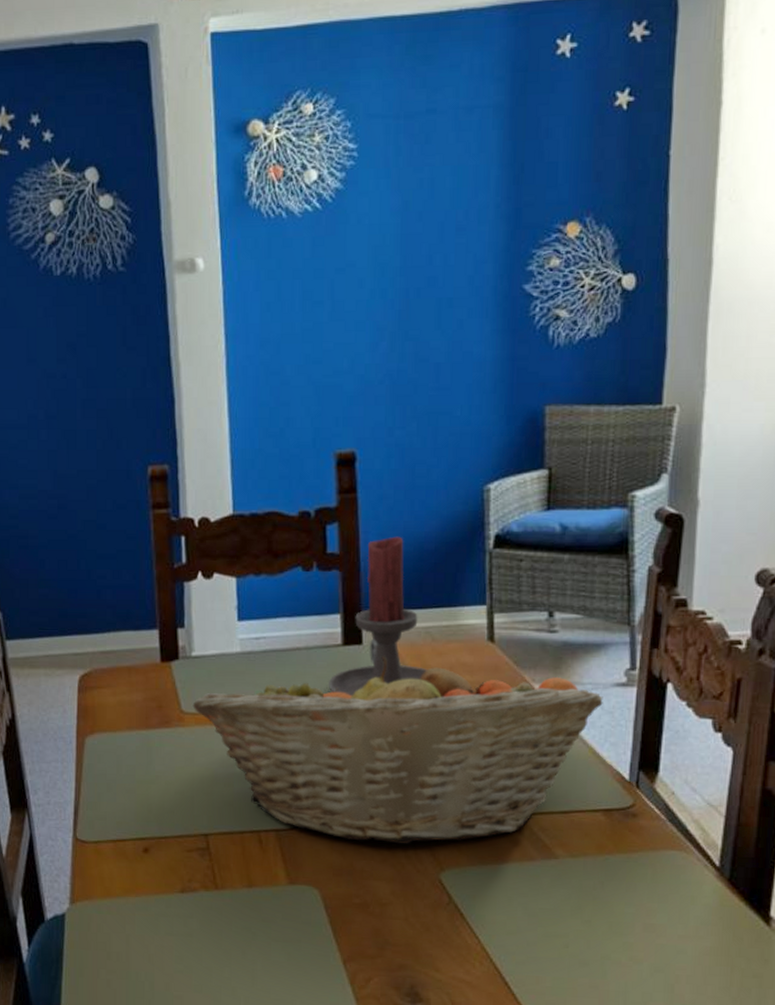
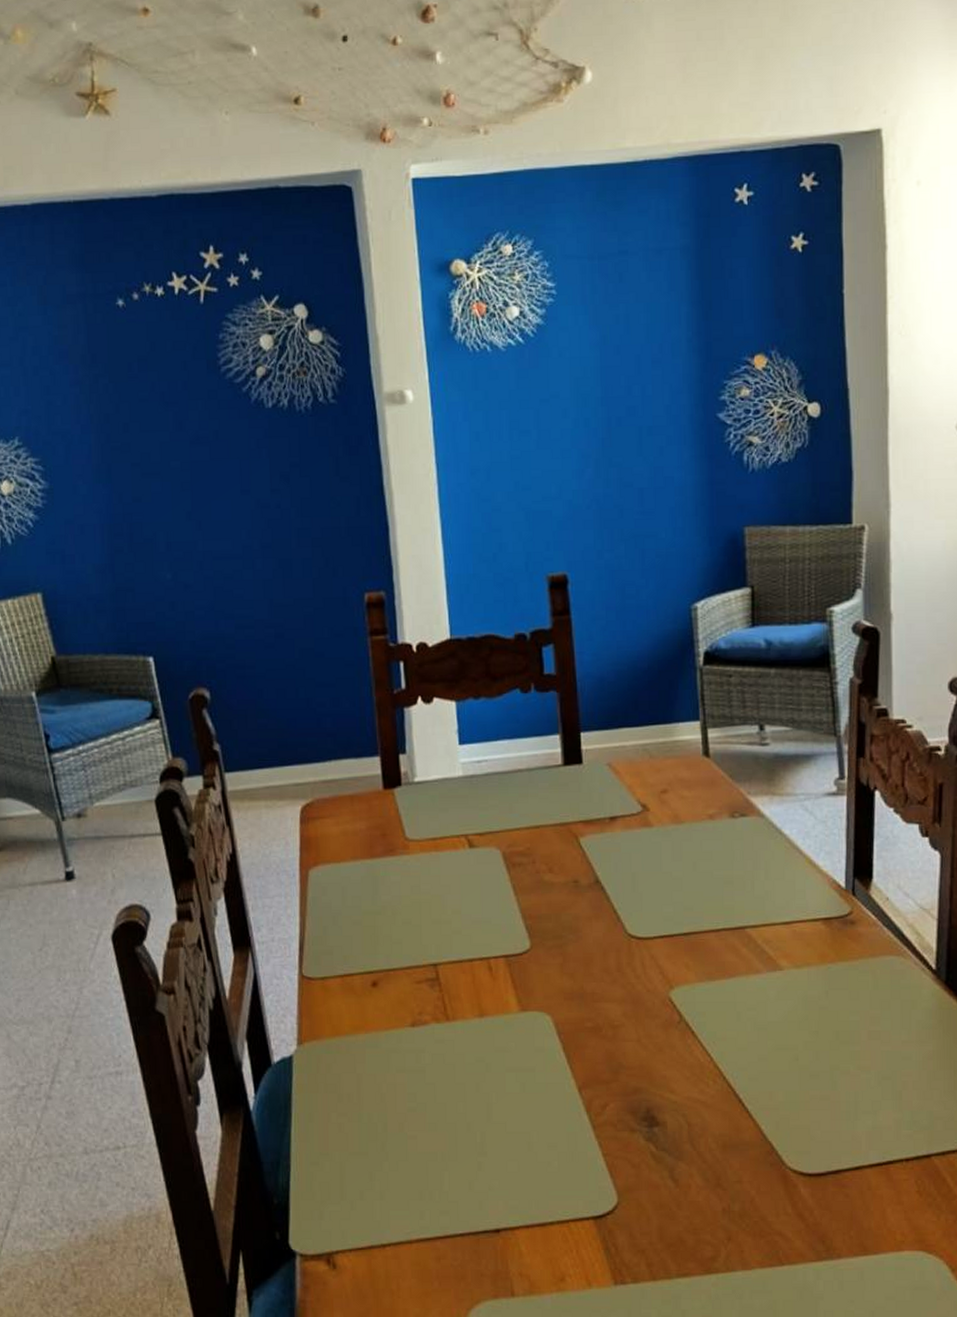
fruit basket: present [192,656,603,844] -> none [417,775,816,964]
candle holder: present [328,536,428,697] -> none [550,656,648,817]

